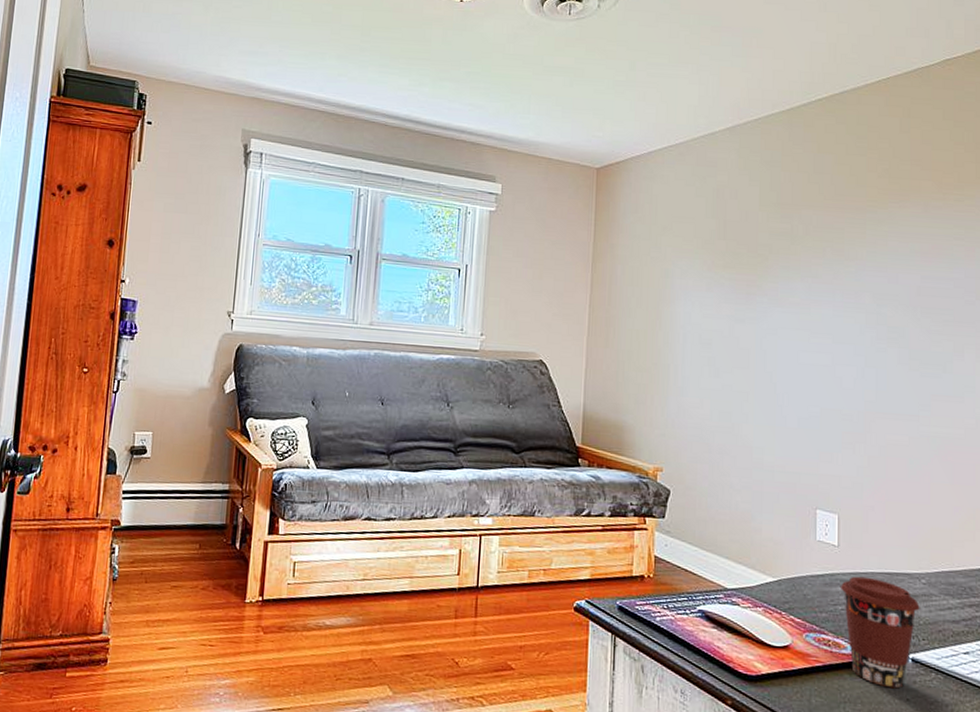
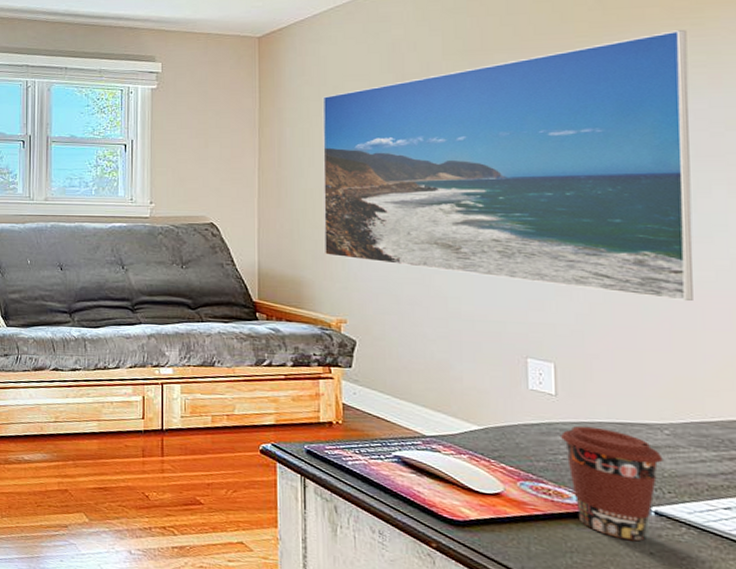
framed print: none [645,204,951,457] -> present [322,30,693,302]

